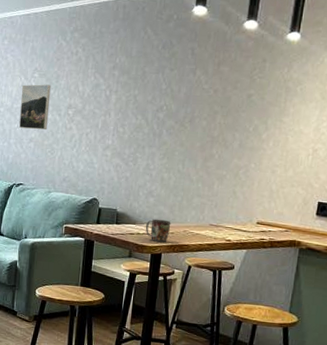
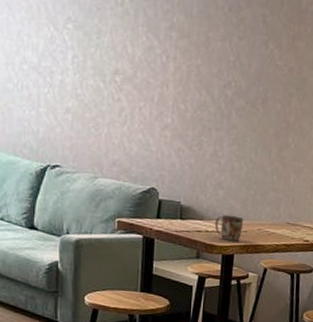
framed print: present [19,84,51,130] -> none [51,37,91,99]

